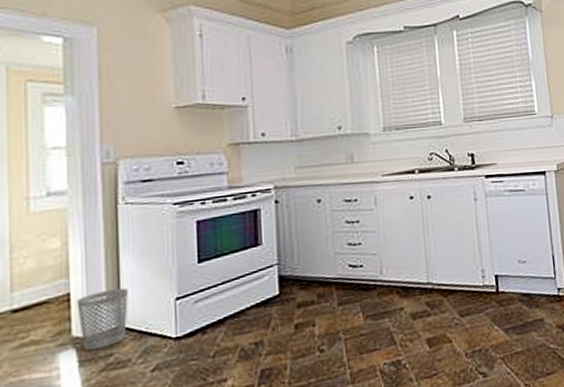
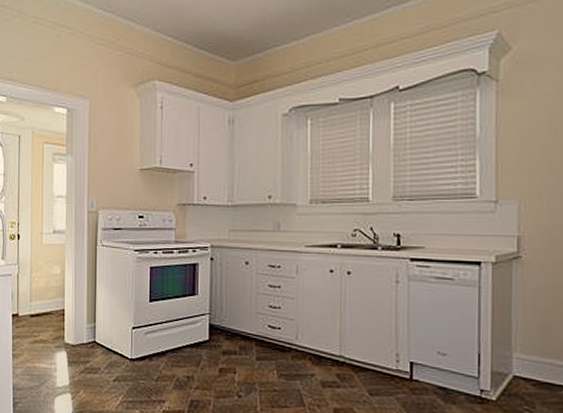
wastebasket: present [76,287,128,350] -> none [68,311,101,355]

